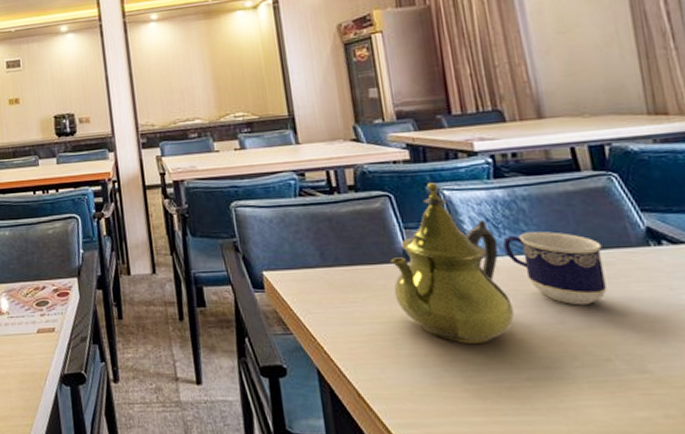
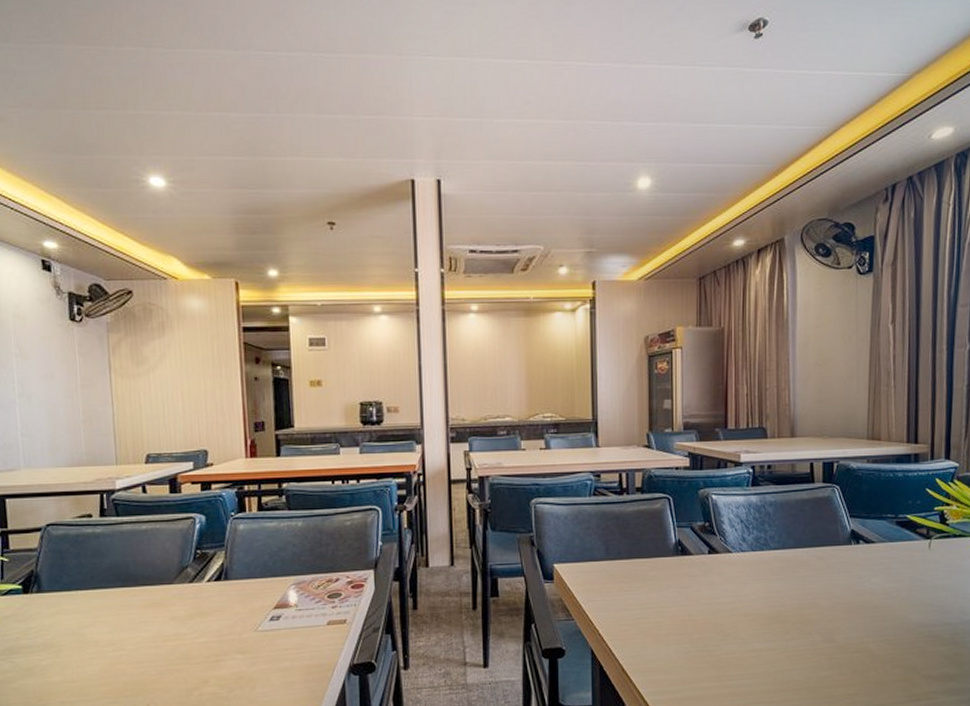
teapot: present [390,183,515,345] -> none [662,488,751,625]
cup: present [503,231,607,306] -> none [751,532,820,592]

